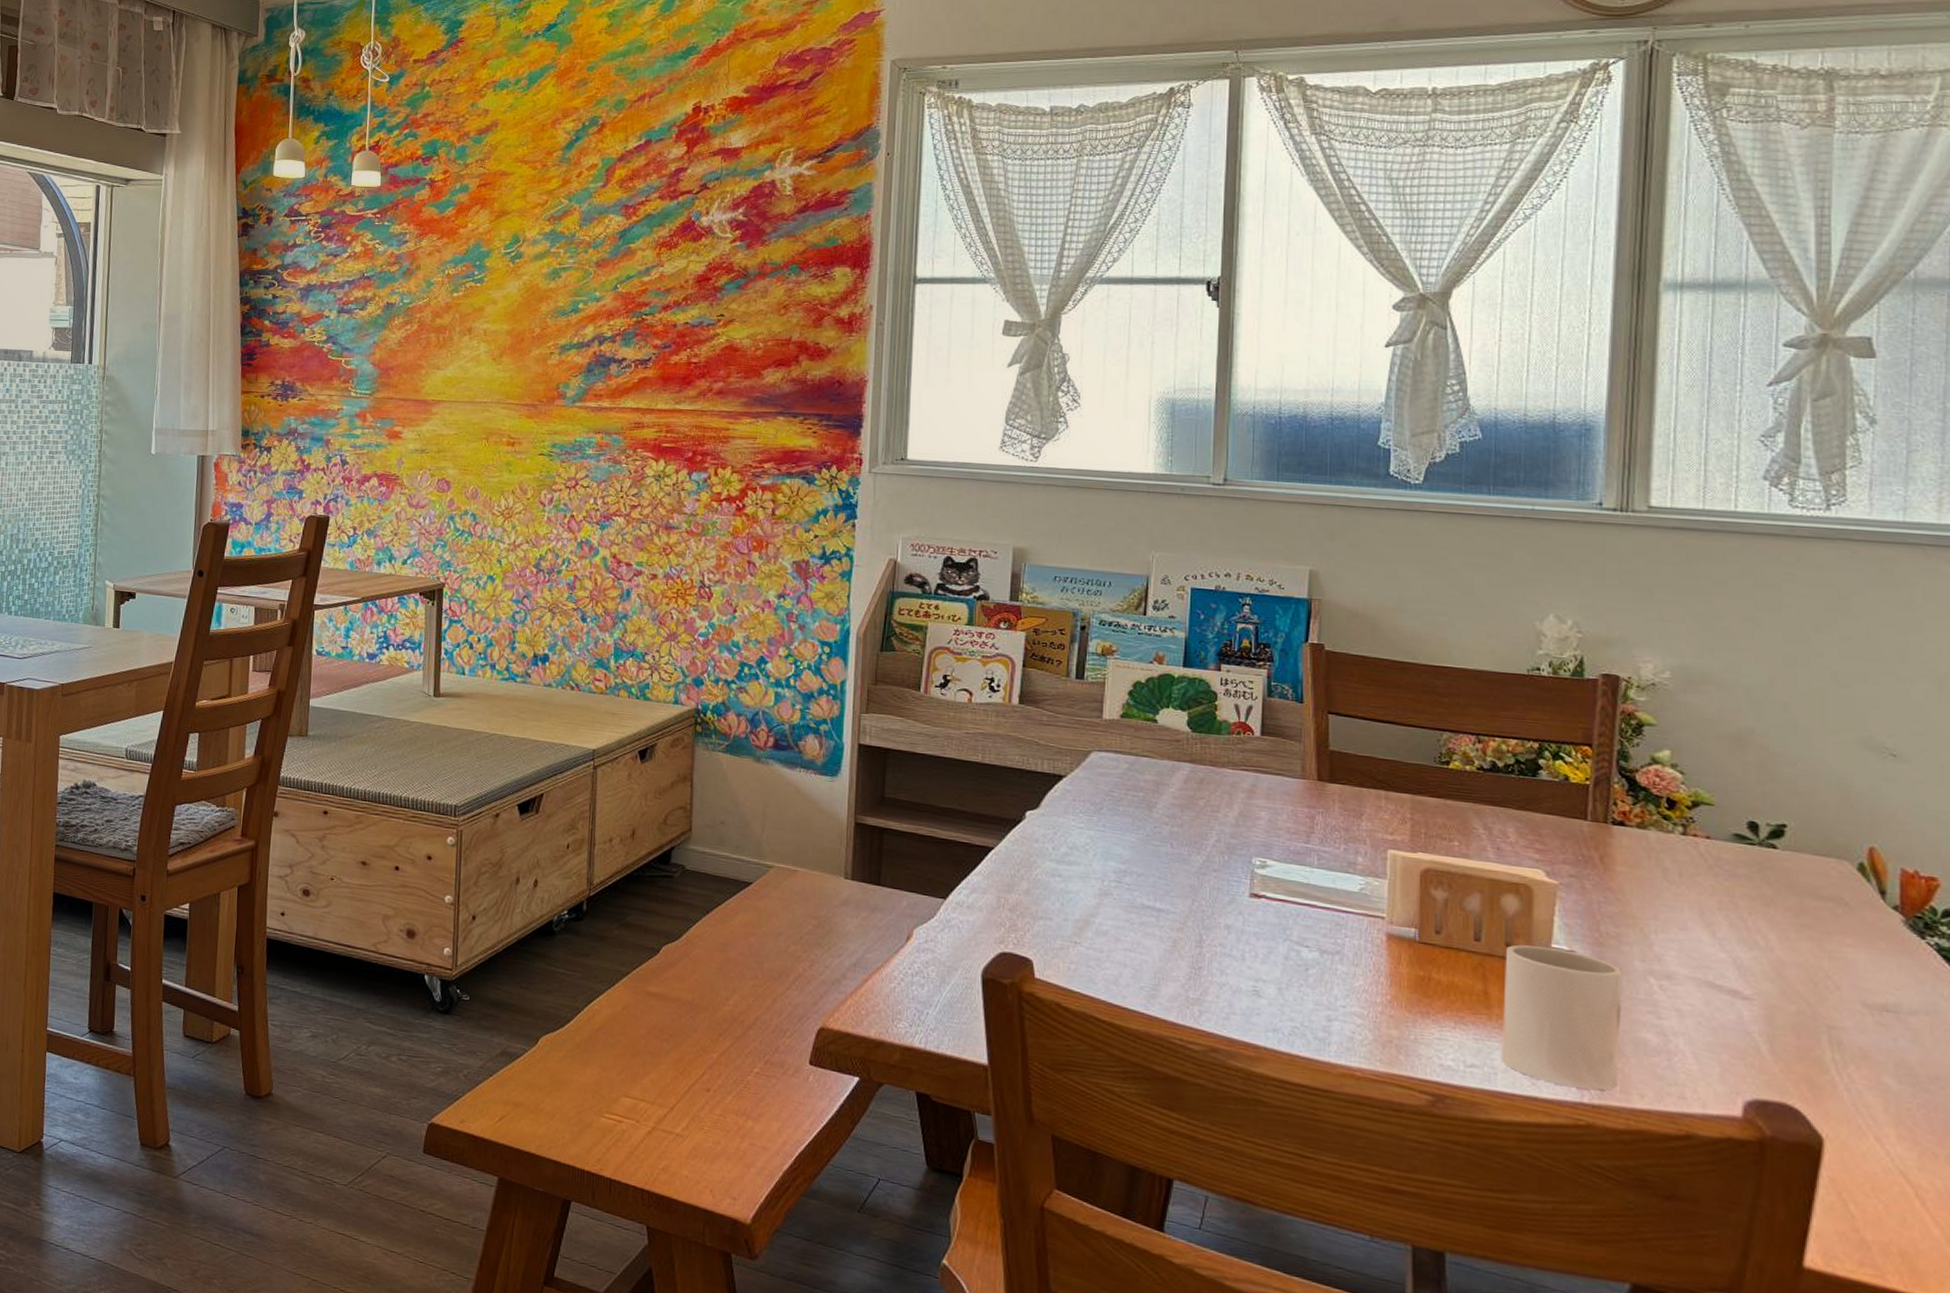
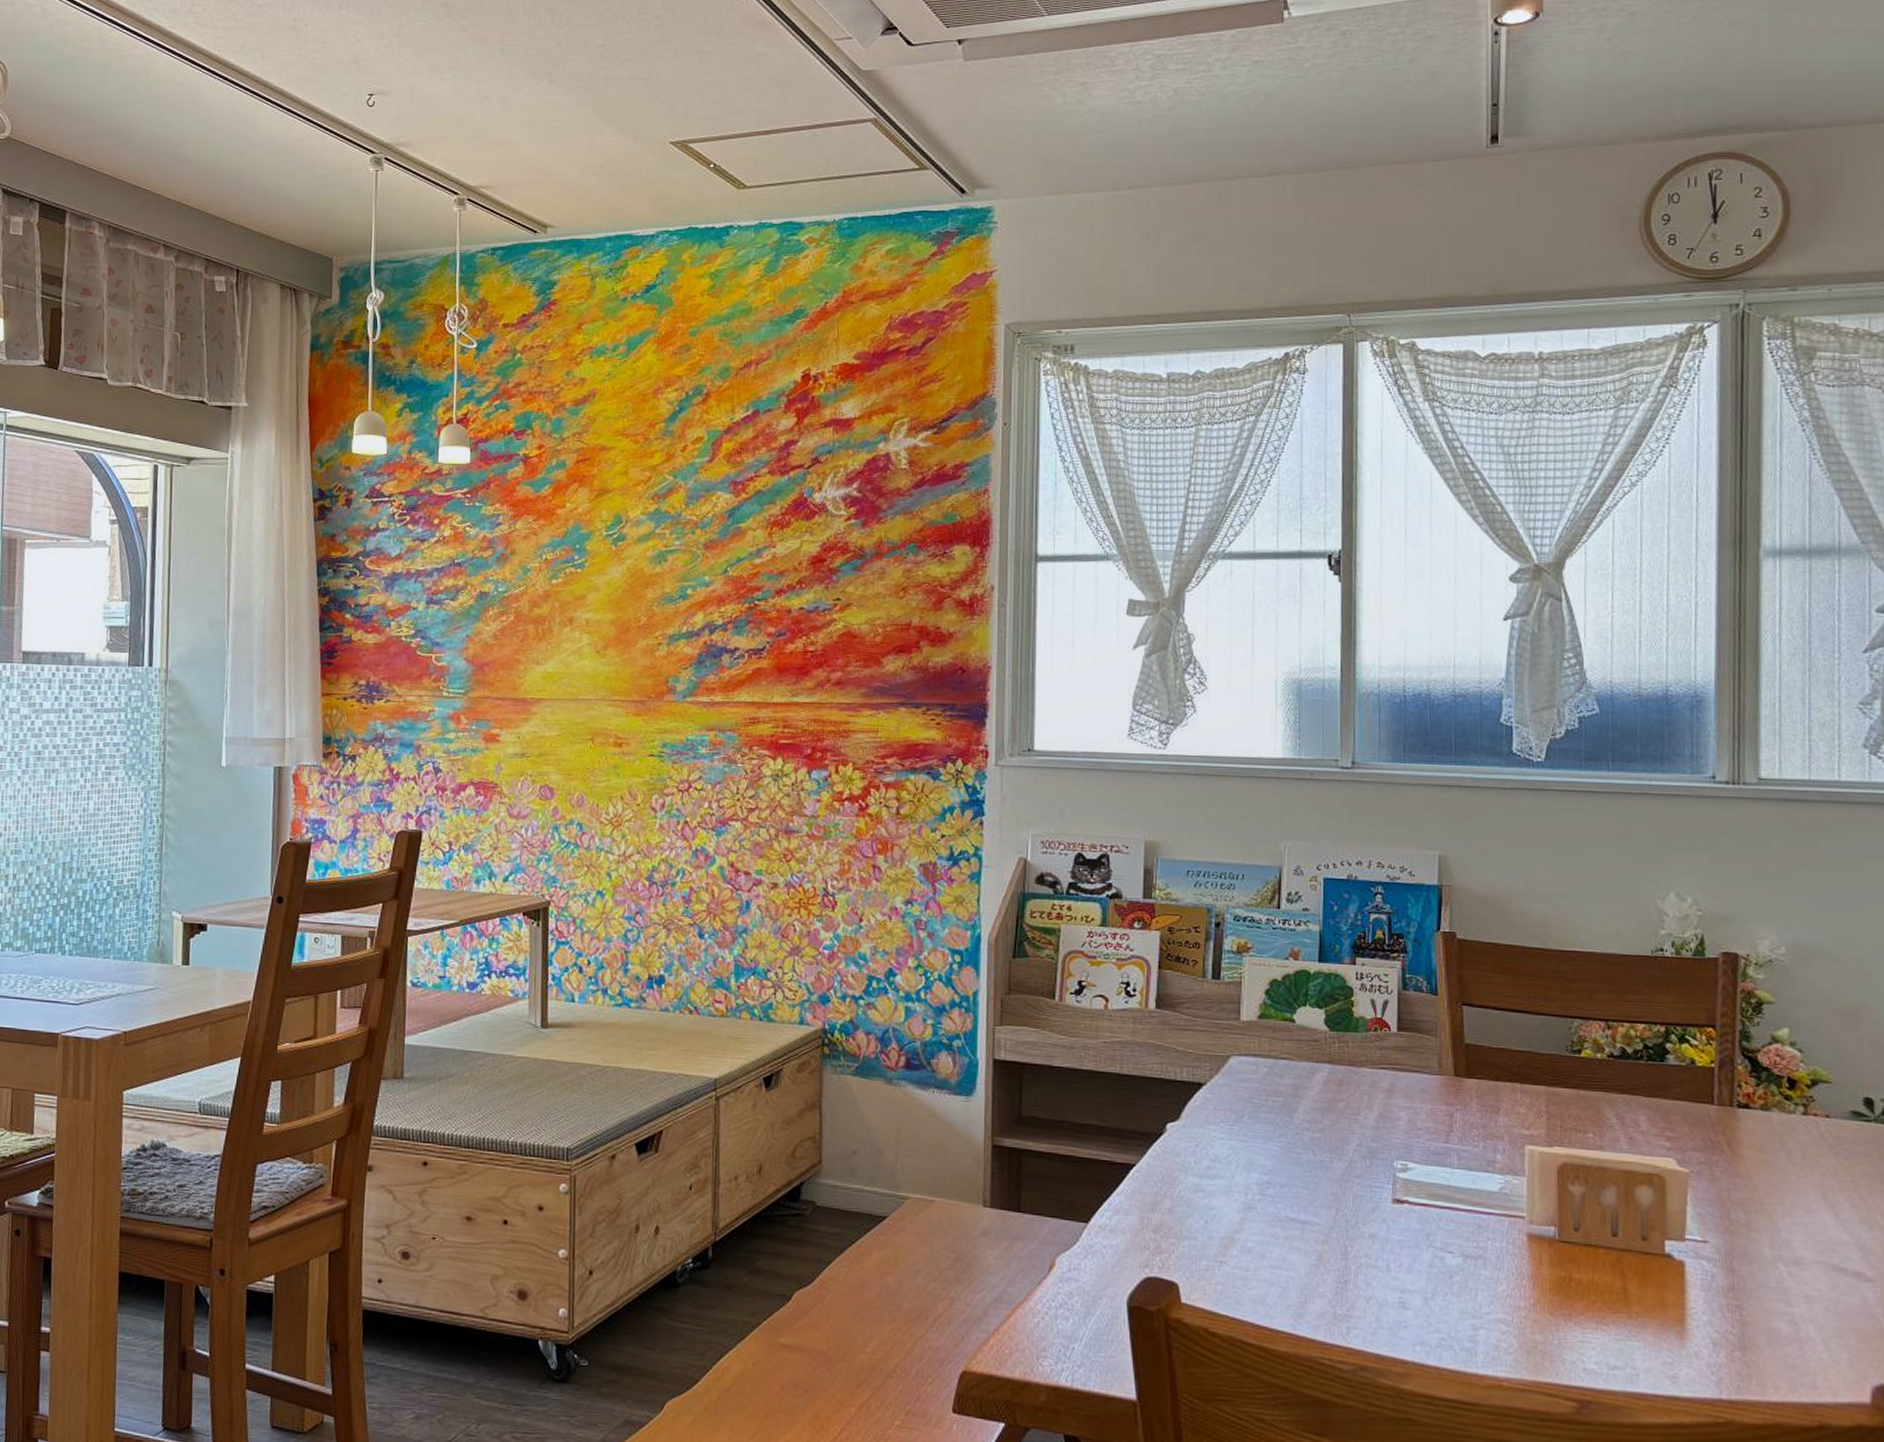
cup: present [1501,944,1623,1091] -> none [1641,1237,1754,1386]

